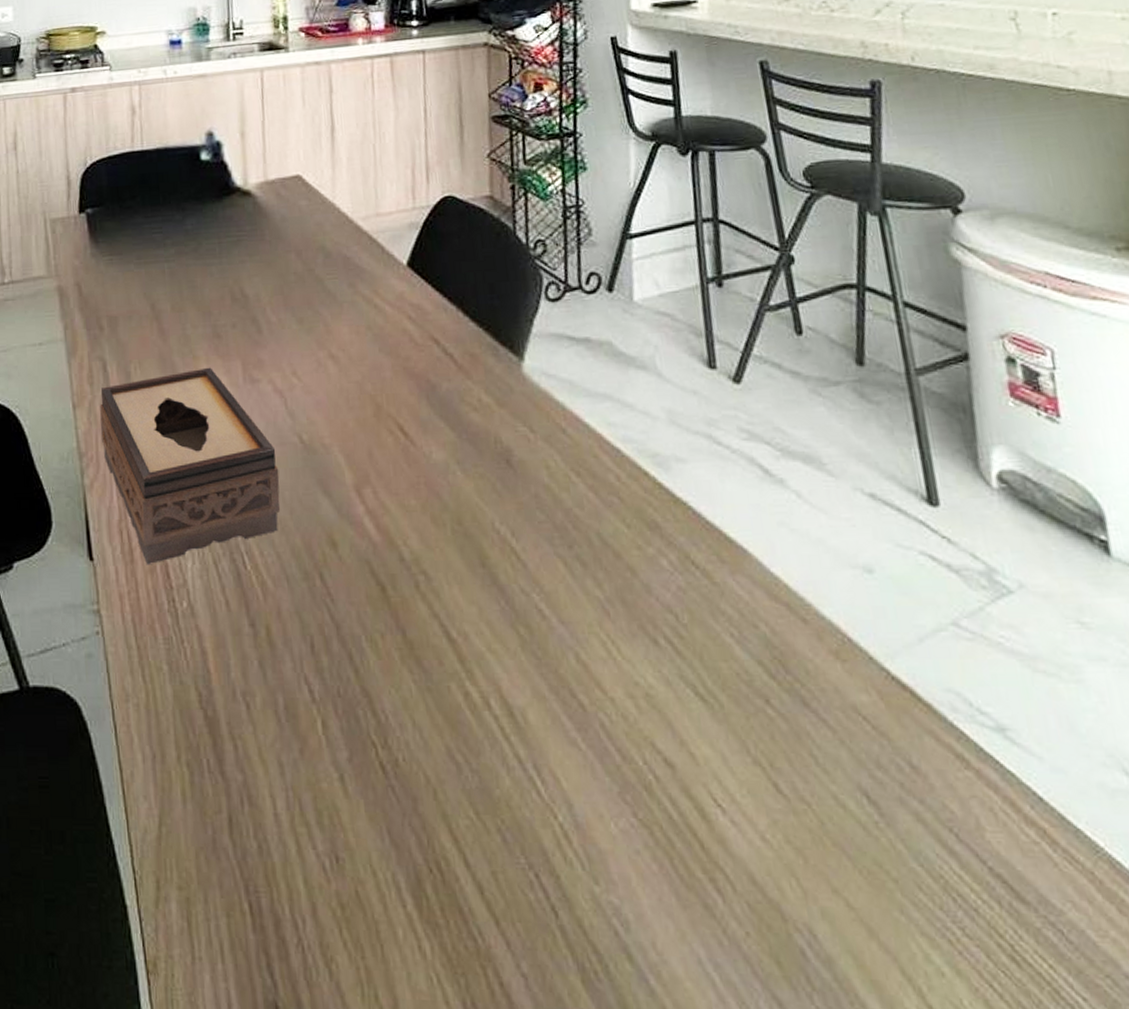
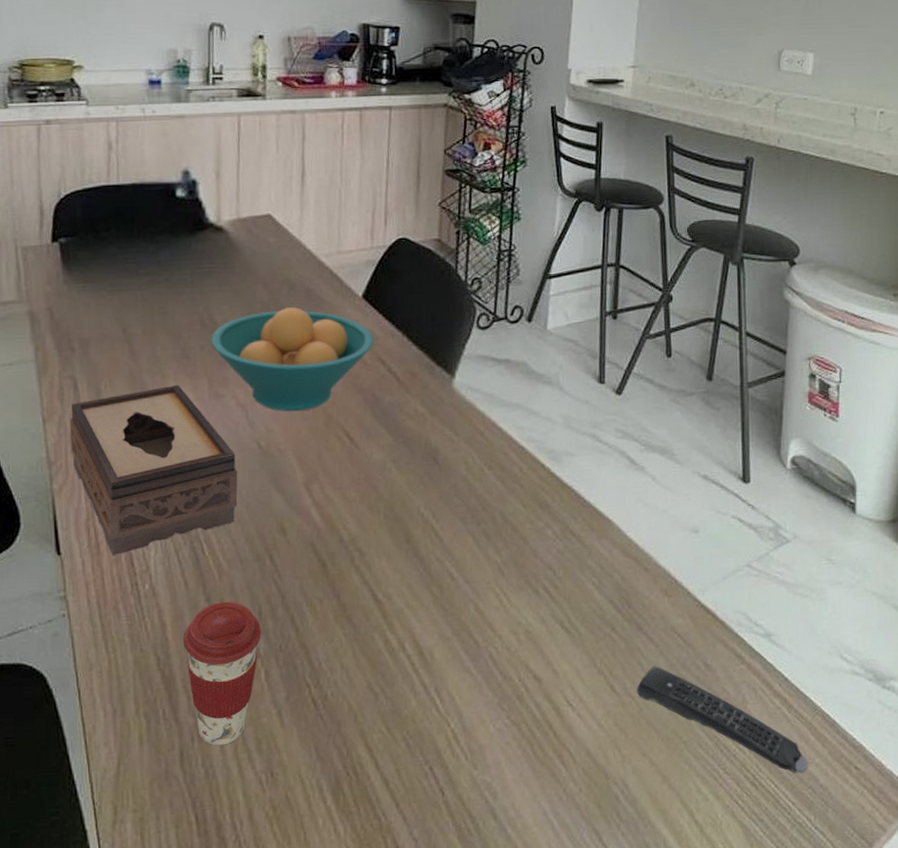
coffee cup: none [226,628,316,814] -> present [183,601,262,746]
fruit bowl: none [243,278,425,400] -> present [211,307,375,412]
remote control: none [812,761,1101,952] -> present [637,666,809,774]

